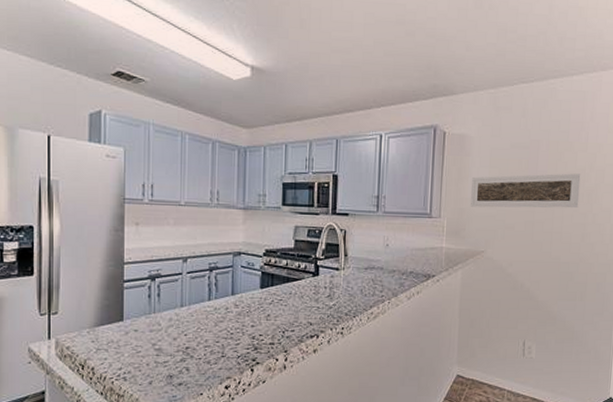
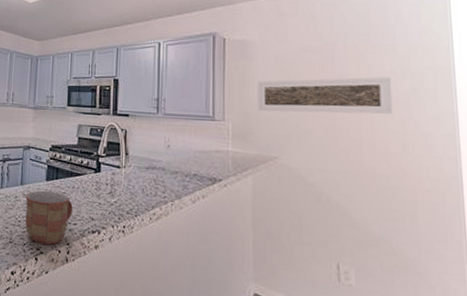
mug: none [238,299,290,354] -> present [25,190,73,245]

